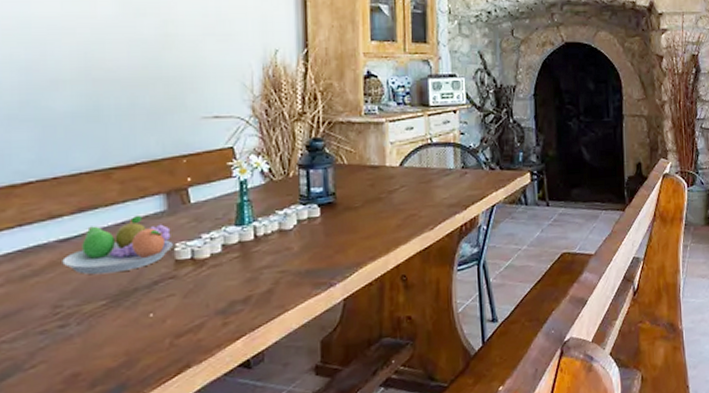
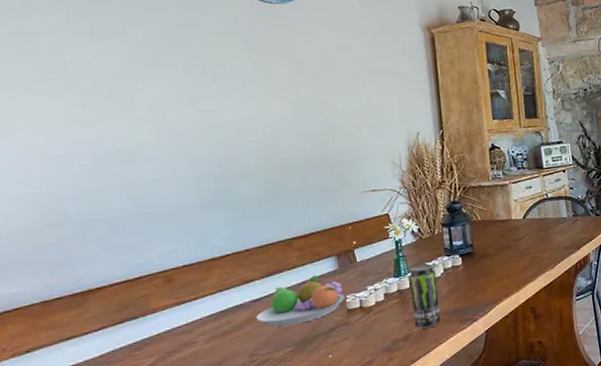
beverage can: none [253,212,291,291] -> present [408,263,442,329]

